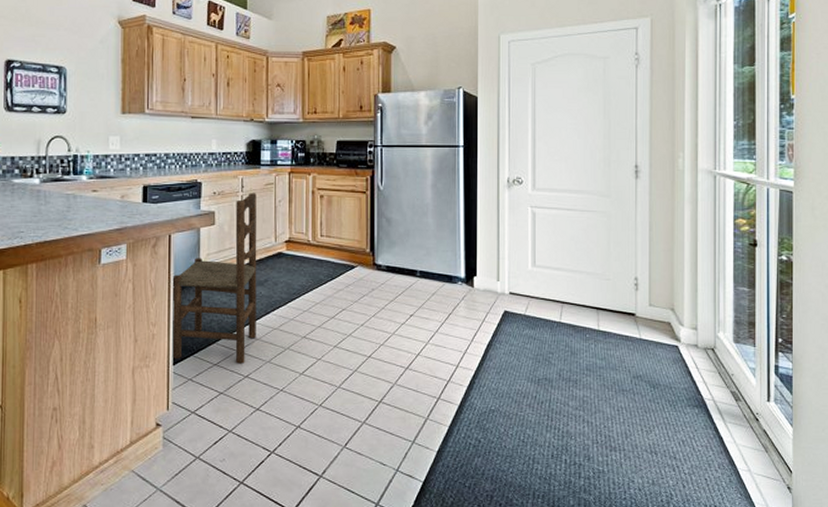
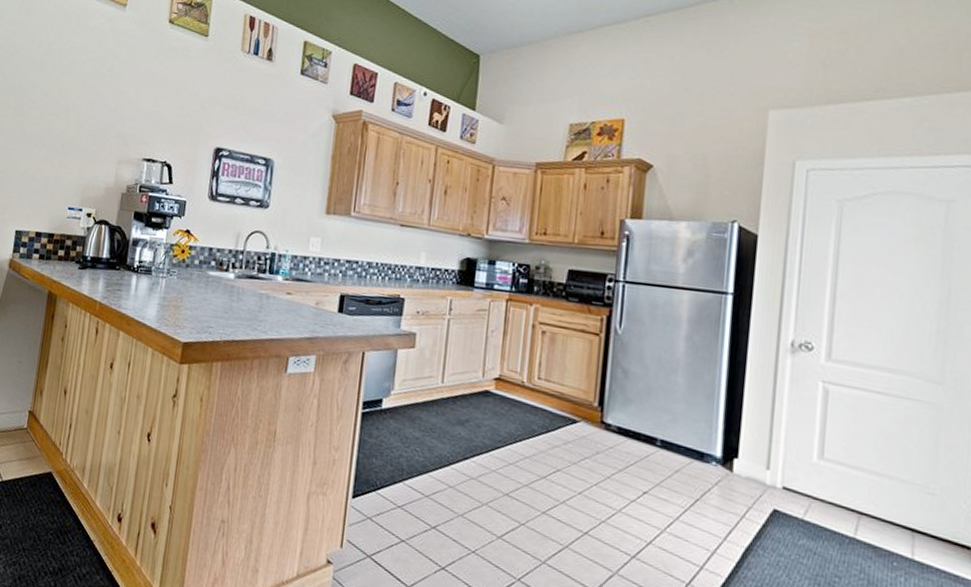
dining chair: present [172,193,257,364] -> none [352,317,466,512]

